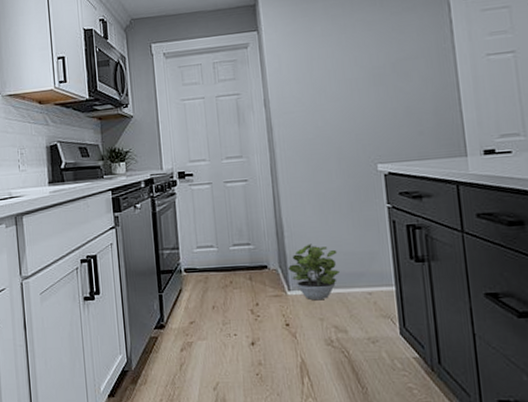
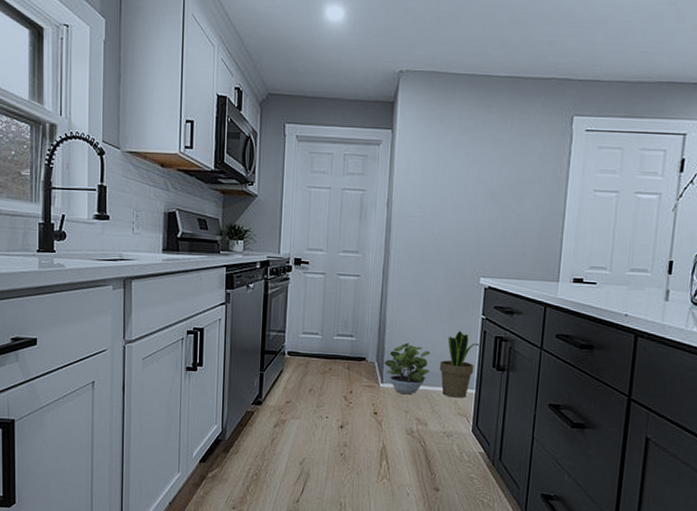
potted plant: none [349,223,391,298] -> present [439,330,480,398]

